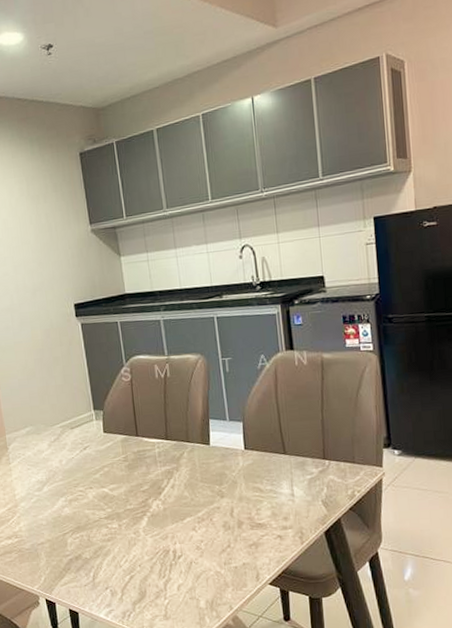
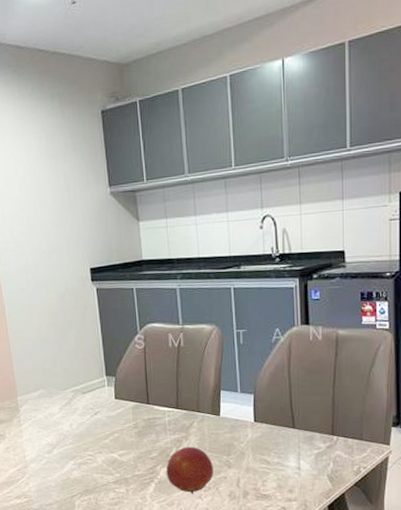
fruit: none [158,477,207,526] -> present [166,446,213,494]

